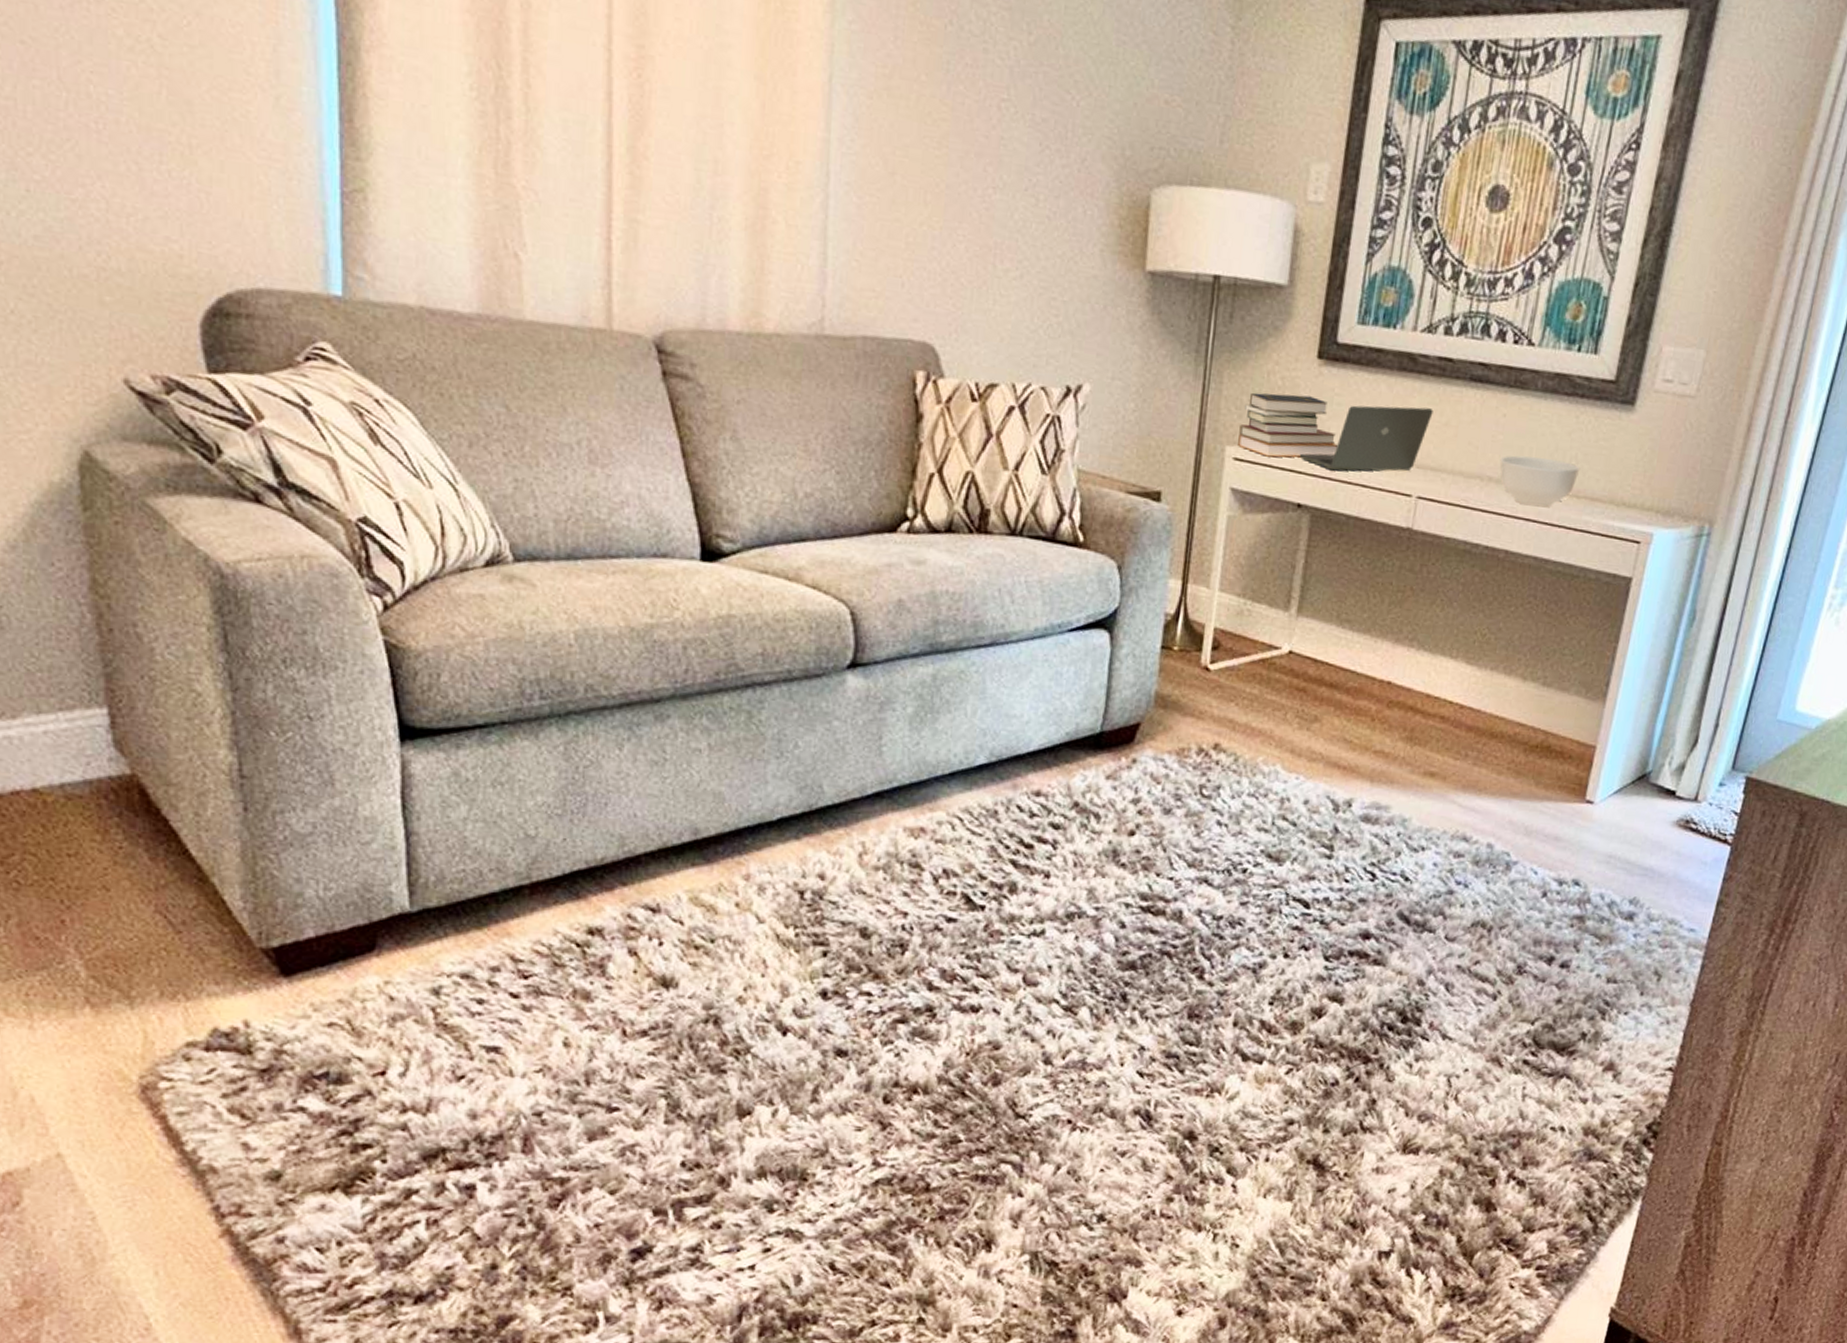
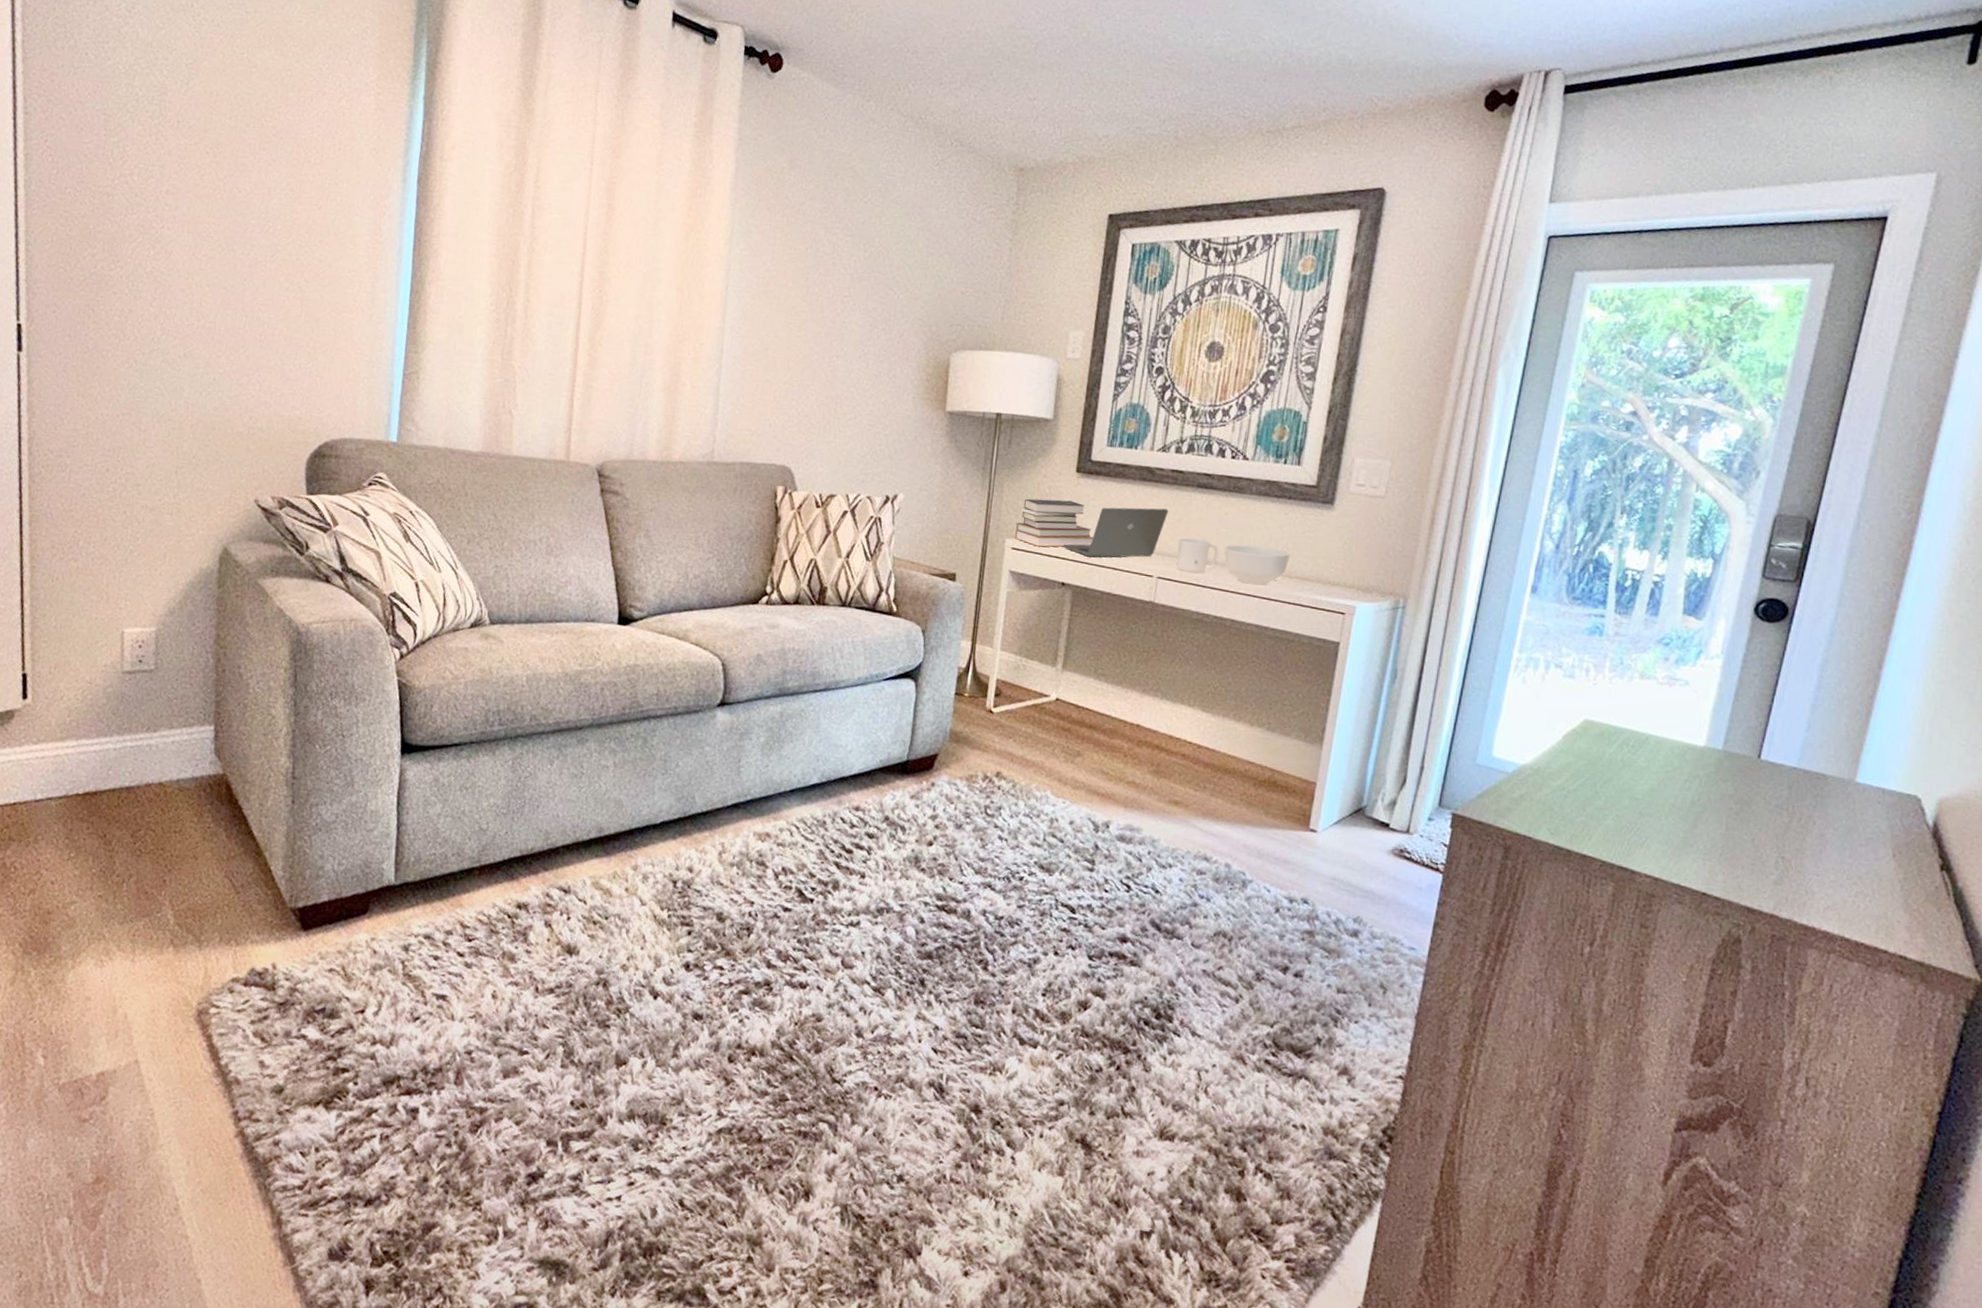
mug: none [1441,446,1494,492] -> present [1177,538,1219,573]

